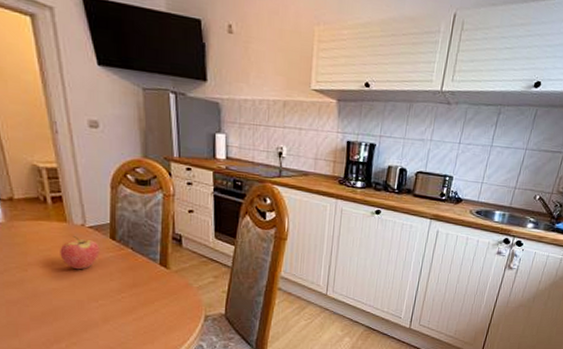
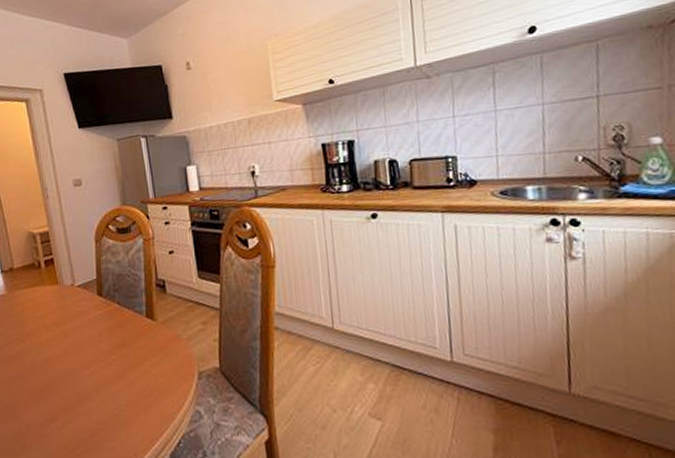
fruit: present [60,236,100,270] -> none [53,298,89,334]

